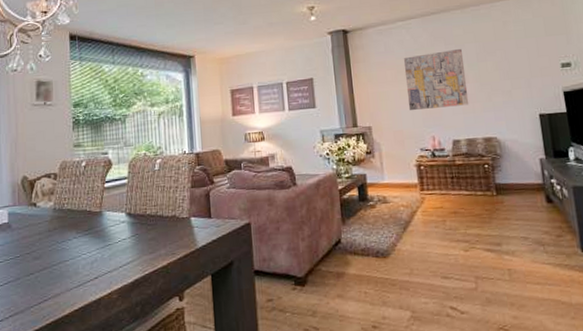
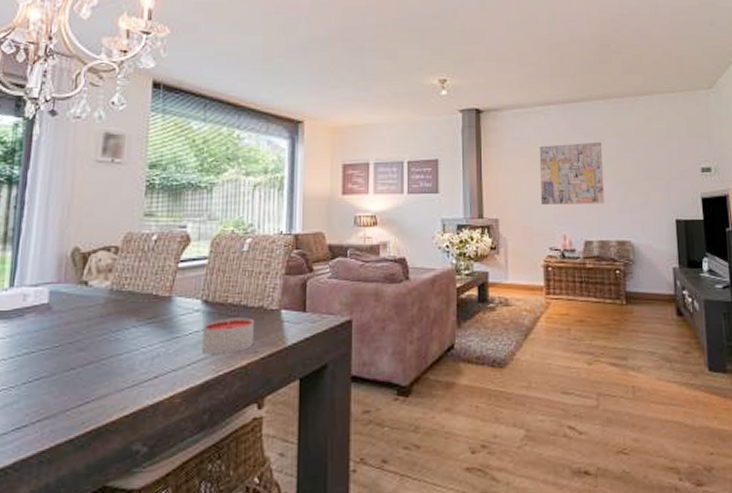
candle: none [129,225,171,258] -> present [202,317,255,354]

